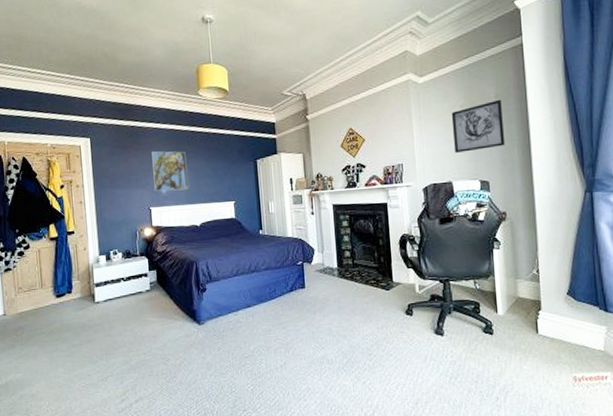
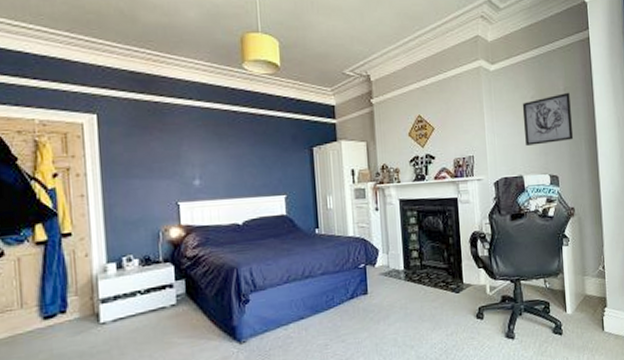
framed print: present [152,151,188,191] -> none [181,134,228,182]

